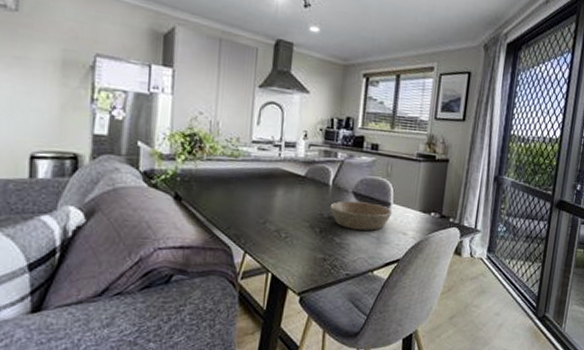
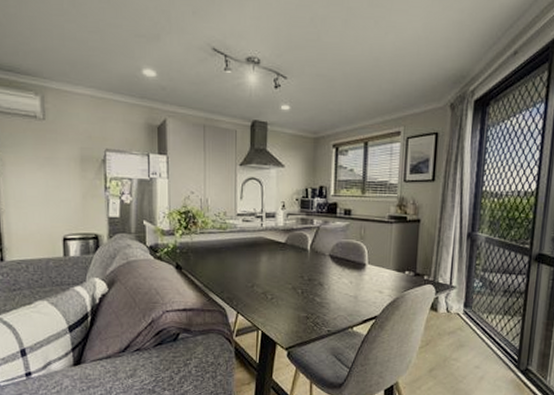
bowl: present [329,201,393,231] -> none [309,263,368,290]

